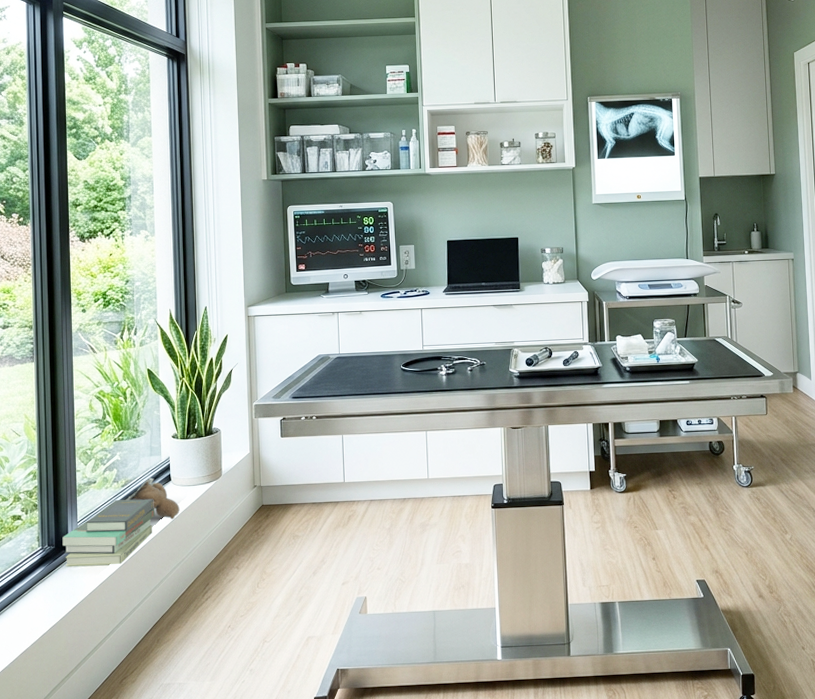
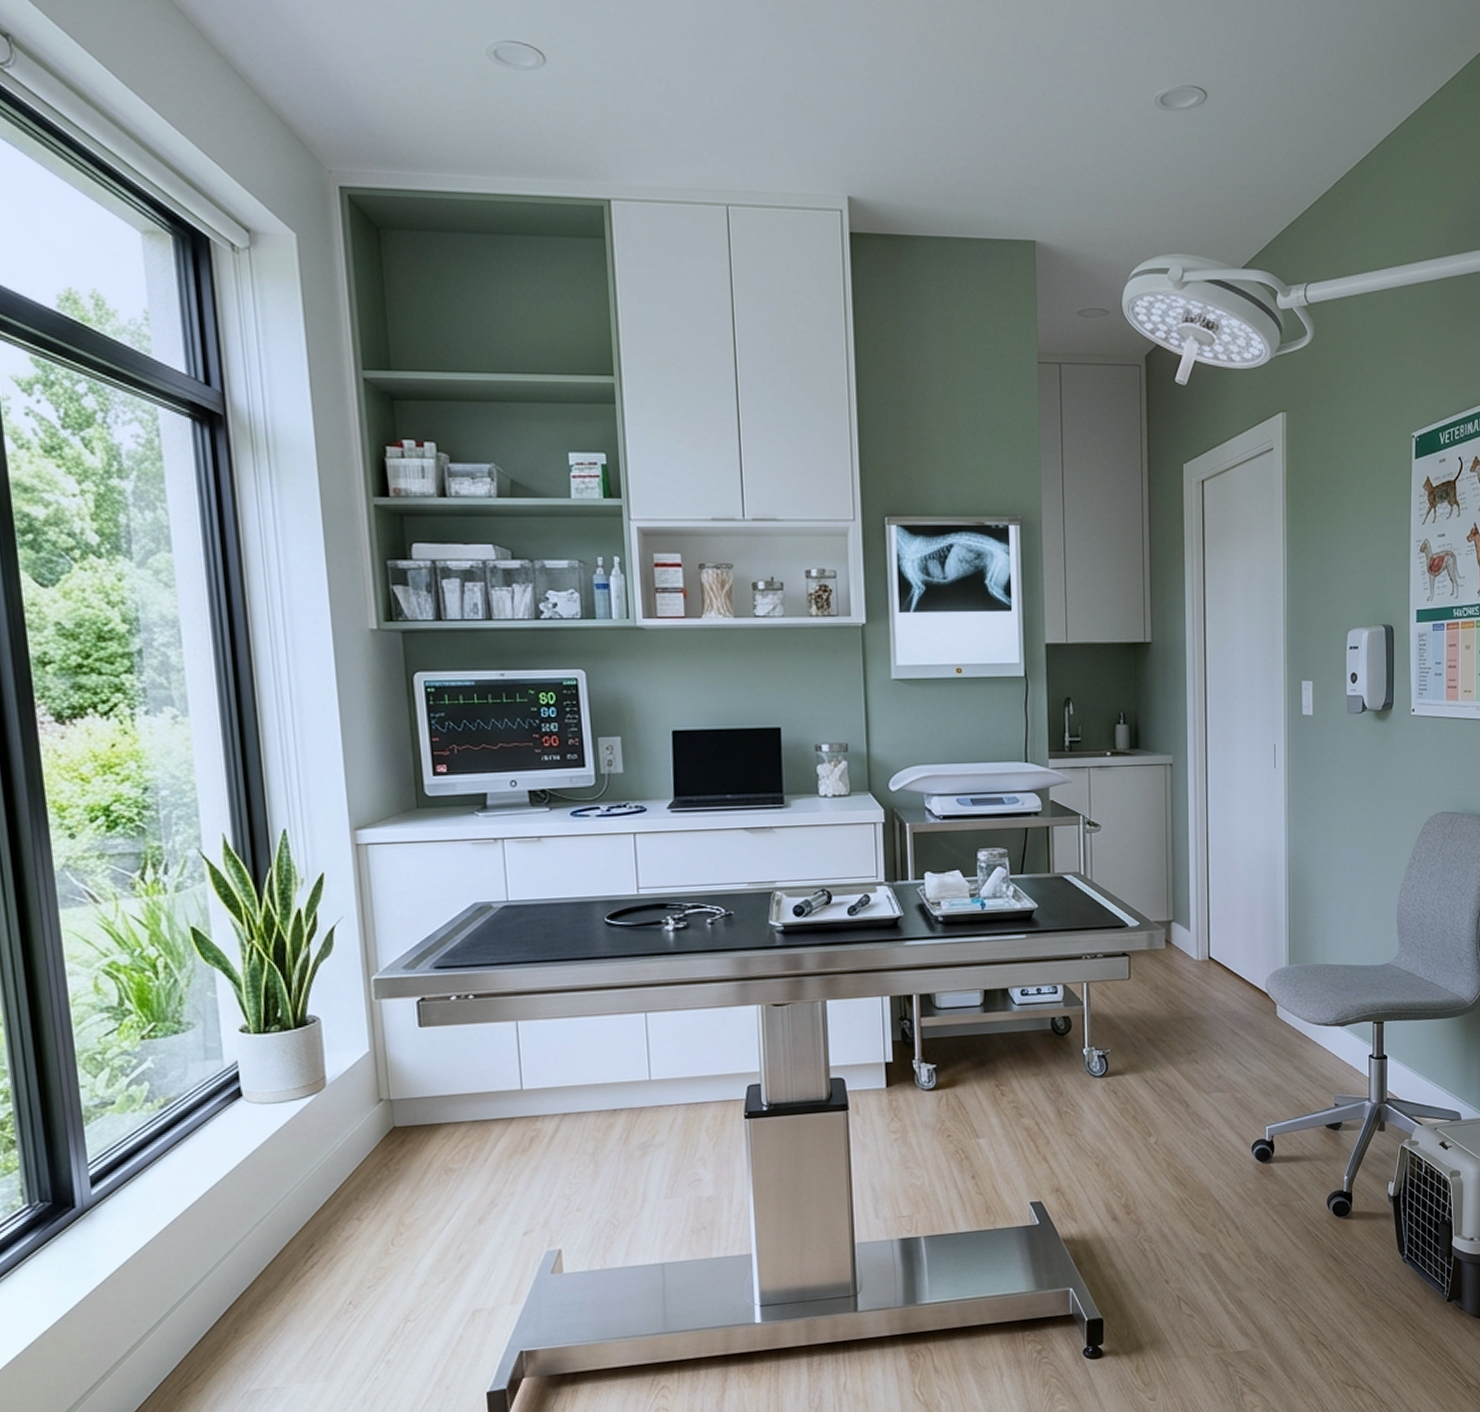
books: present [62,499,156,566] -> none [63,1124,220,1231]
stuffed animal: present [126,478,180,520] -> none [167,1093,260,1155]

